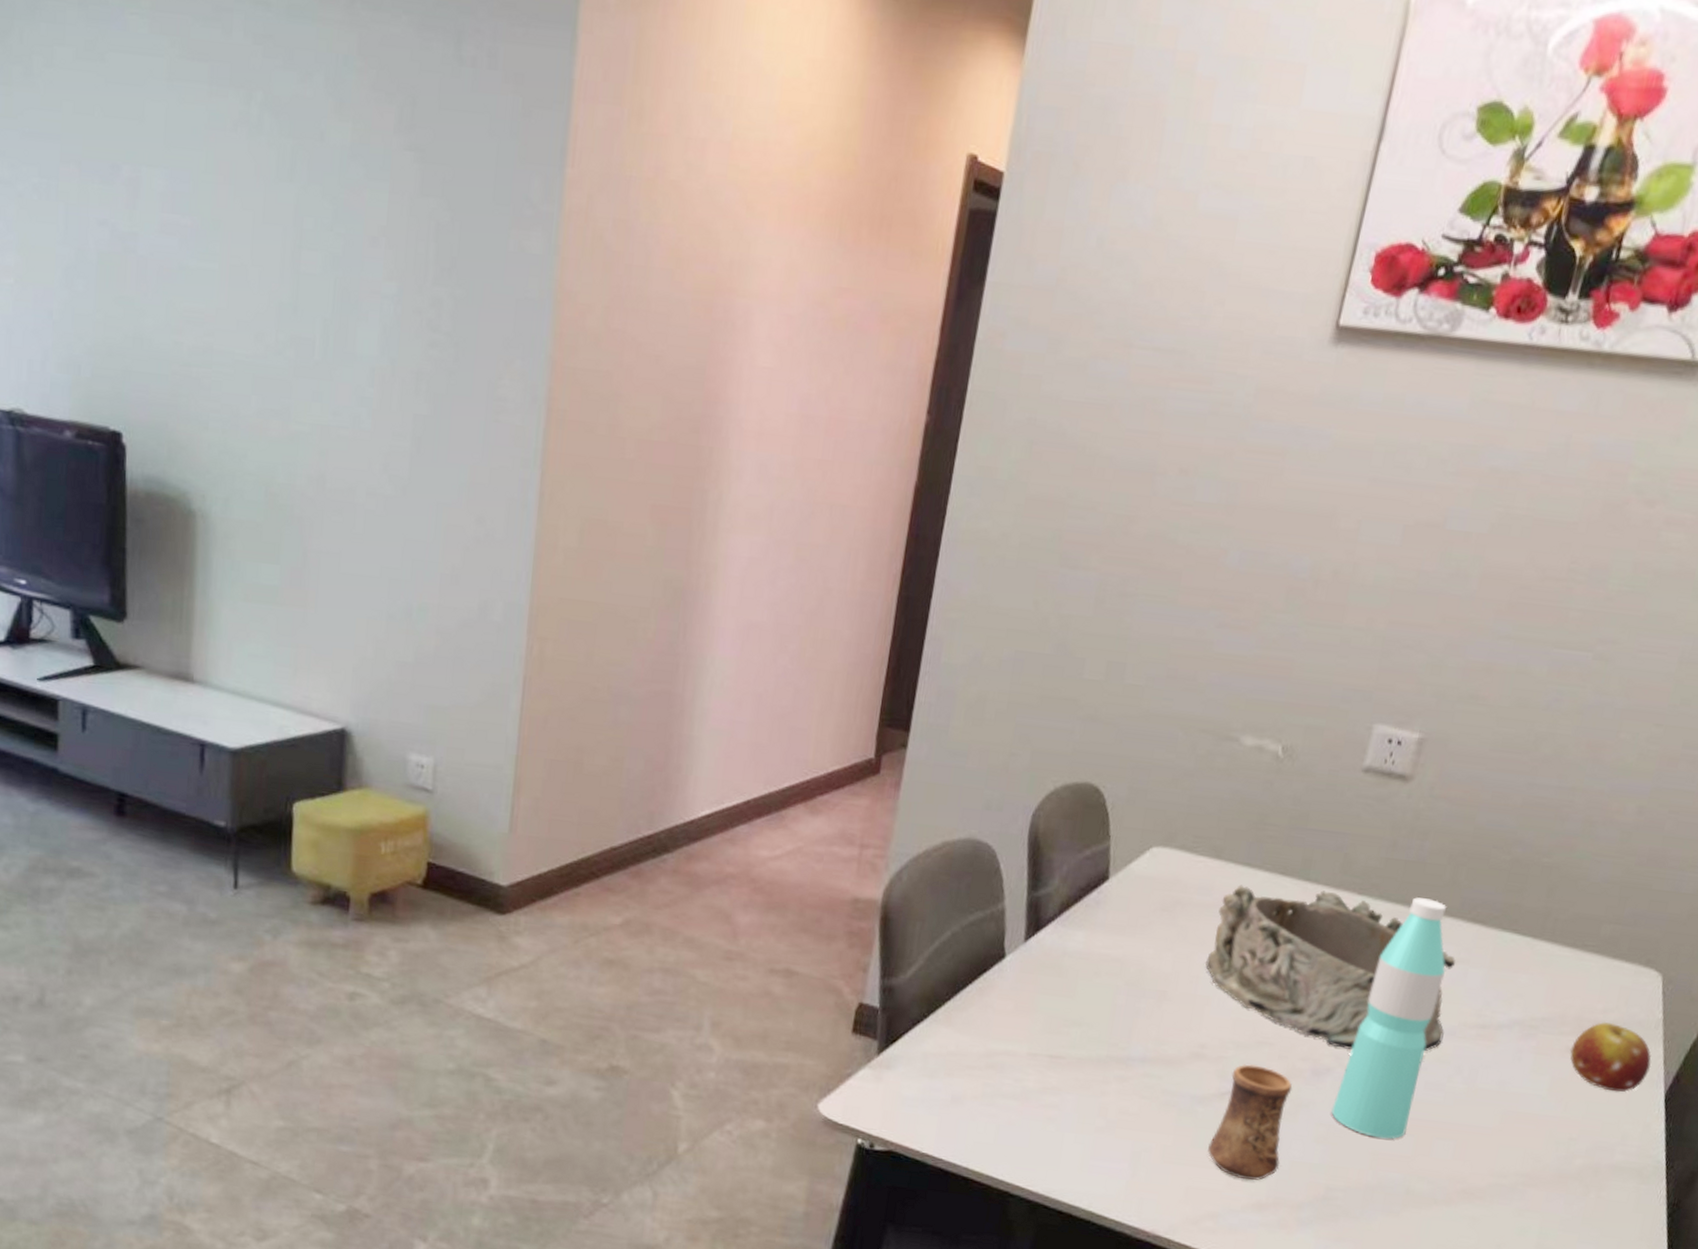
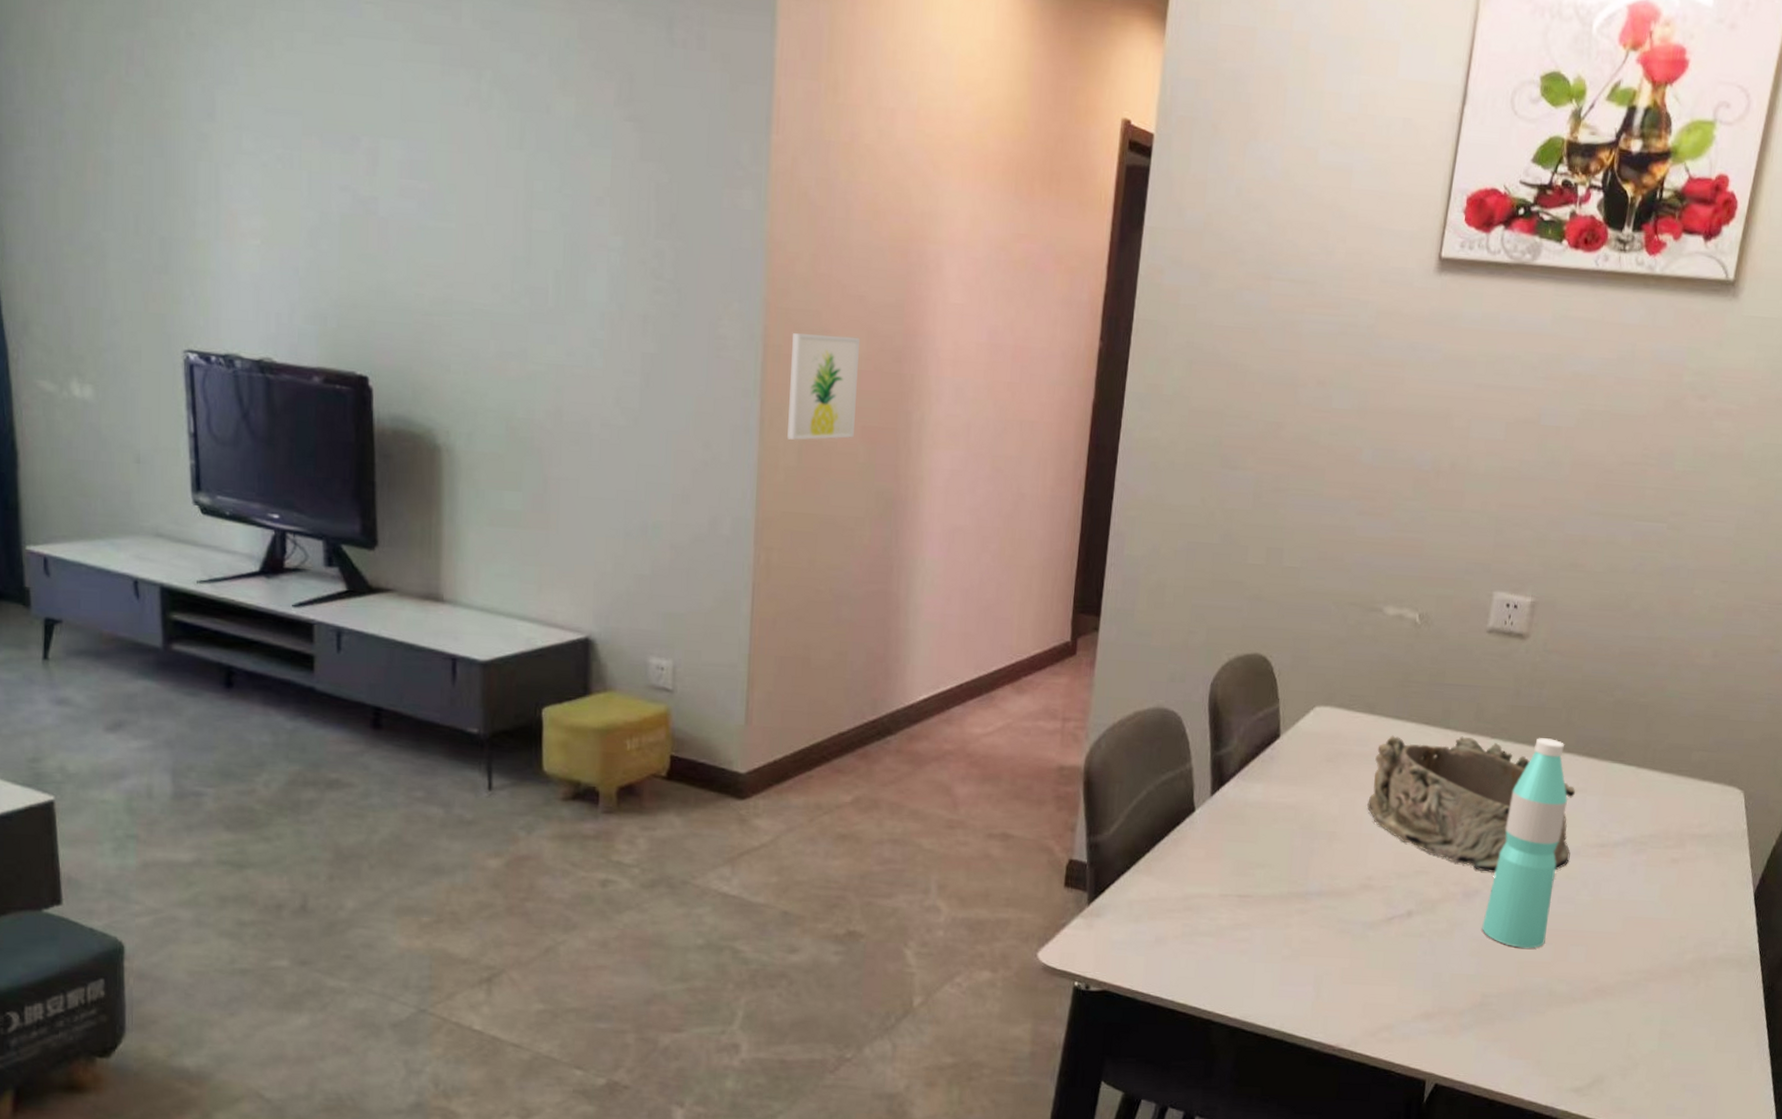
wall art: none [569,396,655,519] -> present [787,333,861,440]
cup: present [1208,1064,1293,1181] -> none [1380,891,1448,994]
fruit: present [1569,1021,1651,1093] -> none [1674,834,1741,895]

